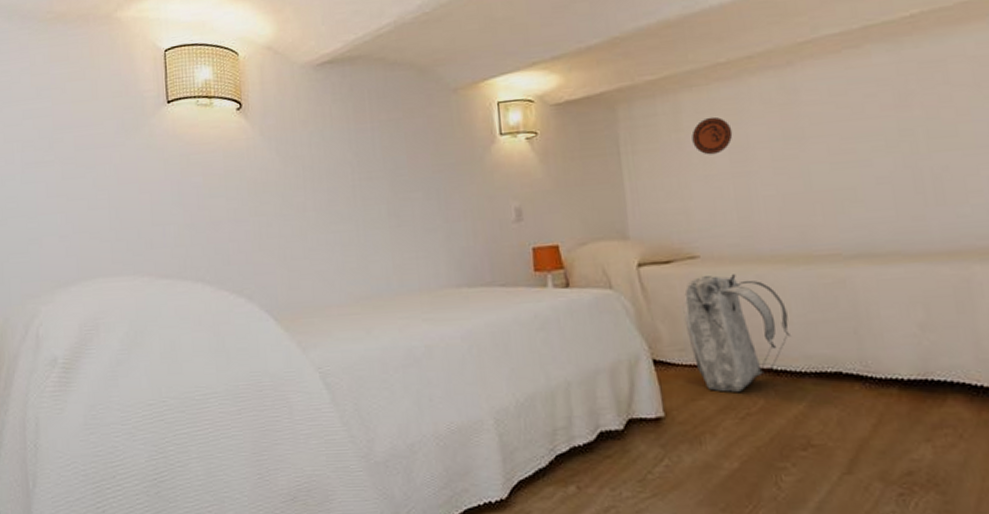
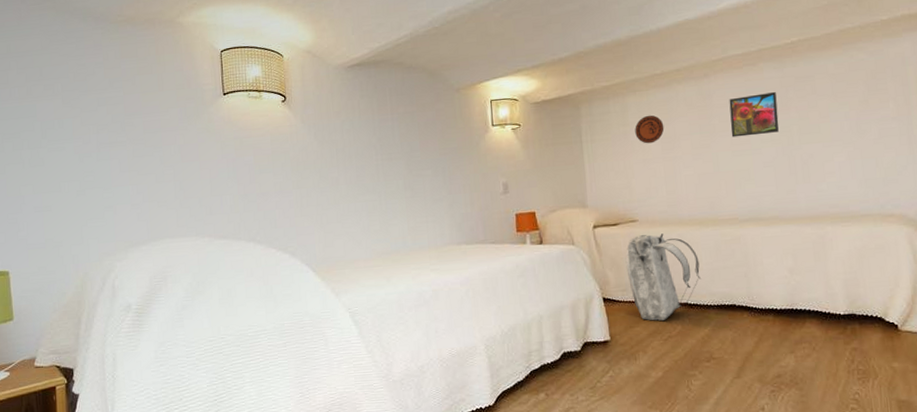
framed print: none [823,83,897,145] -> present [729,92,779,137]

